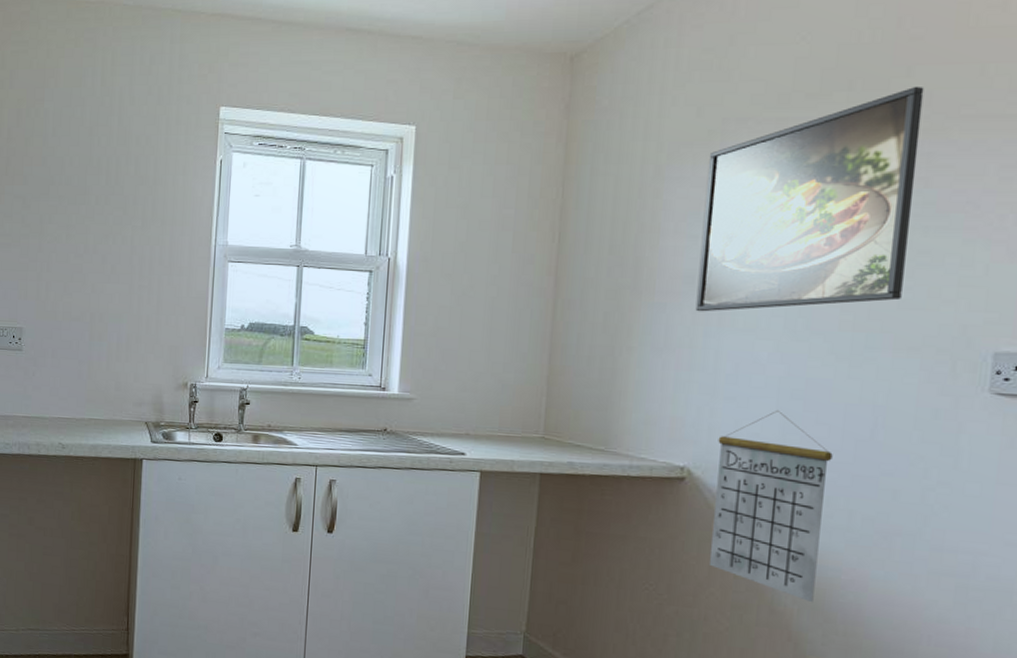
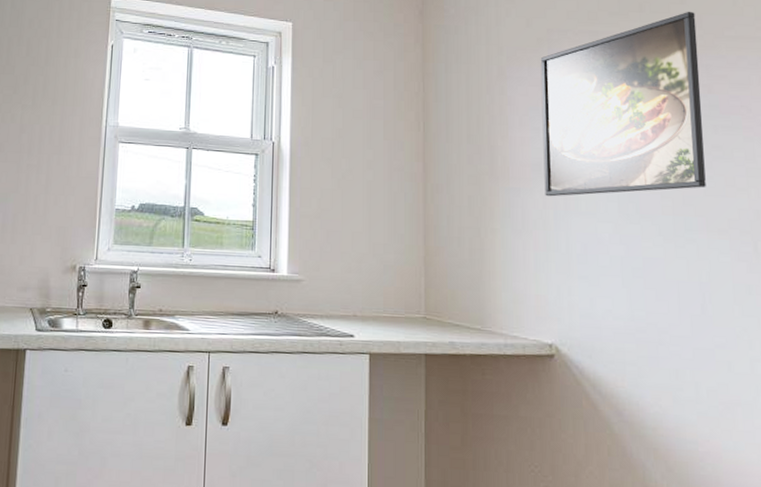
calendar: present [708,409,833,603] -> none [578,287,679,477]

